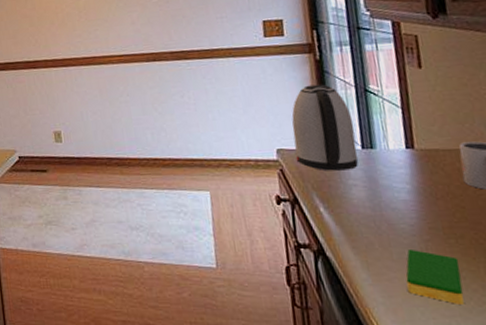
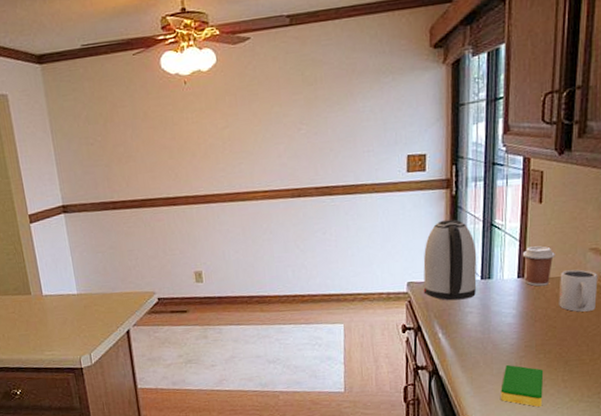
coffee cup: none [407,114,449,159] -> present [522,246,555,287]

